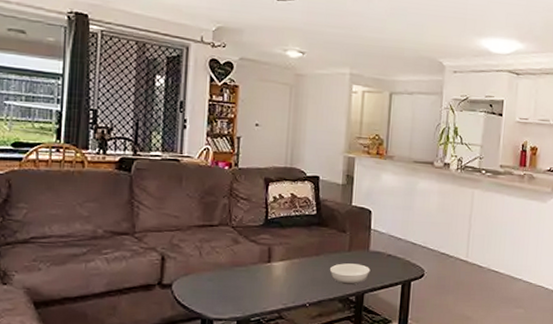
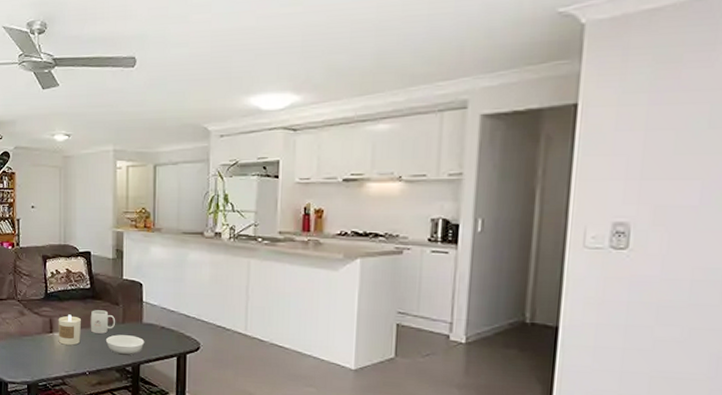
candle: none [276,242,305,276] -> present [58,314,82,345]
mug: none [313,237,342,263] -> present [90,310,116,334]

